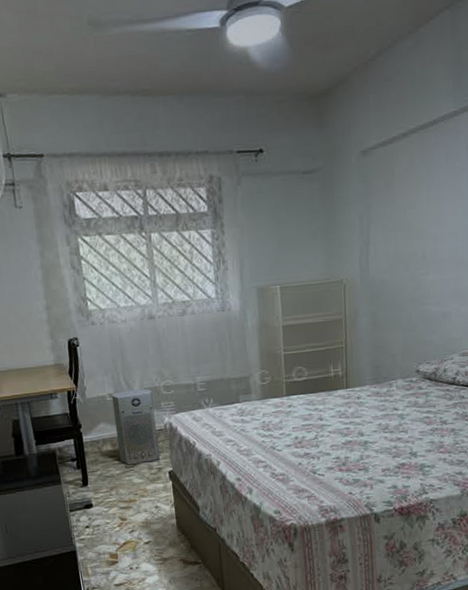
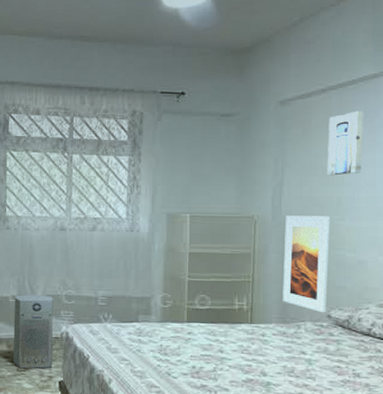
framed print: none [373,271,416,369] -> present [283,215,331,313]
wall art: none [411,154,445,229] -> present [327,110,364,176]

